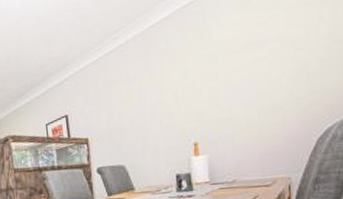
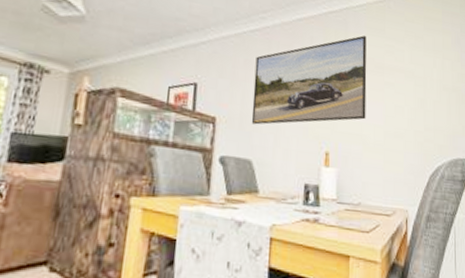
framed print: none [114,15,235,136] -> present [251,35,367,125]

